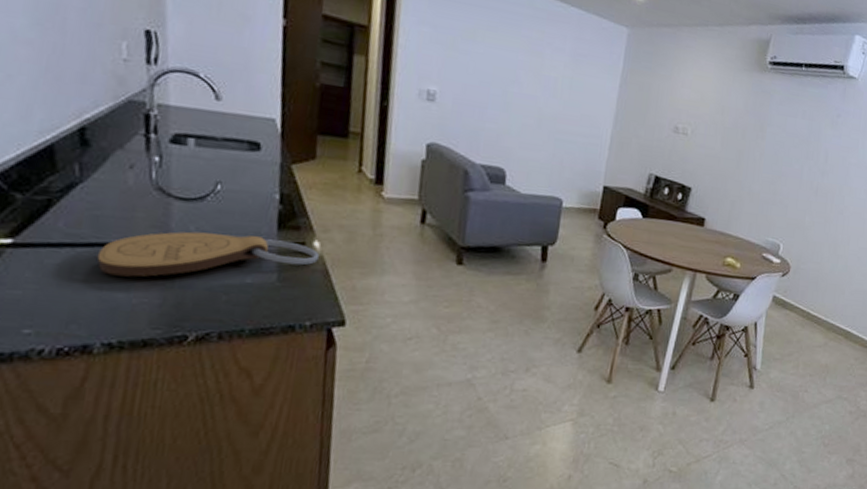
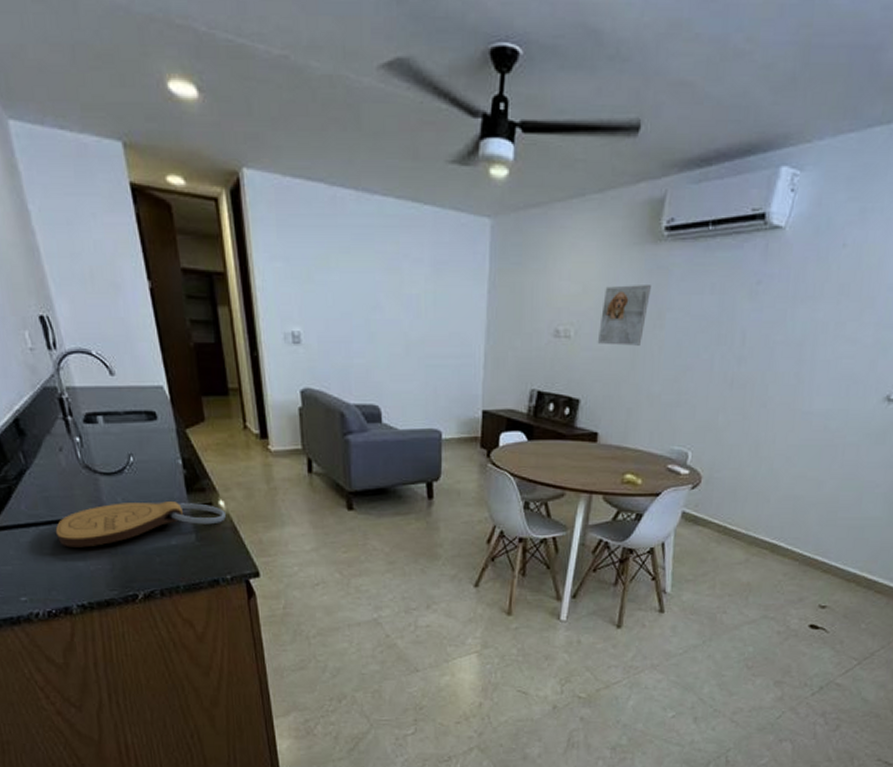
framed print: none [709,99,756,150] -> present [597,285,651,346]

